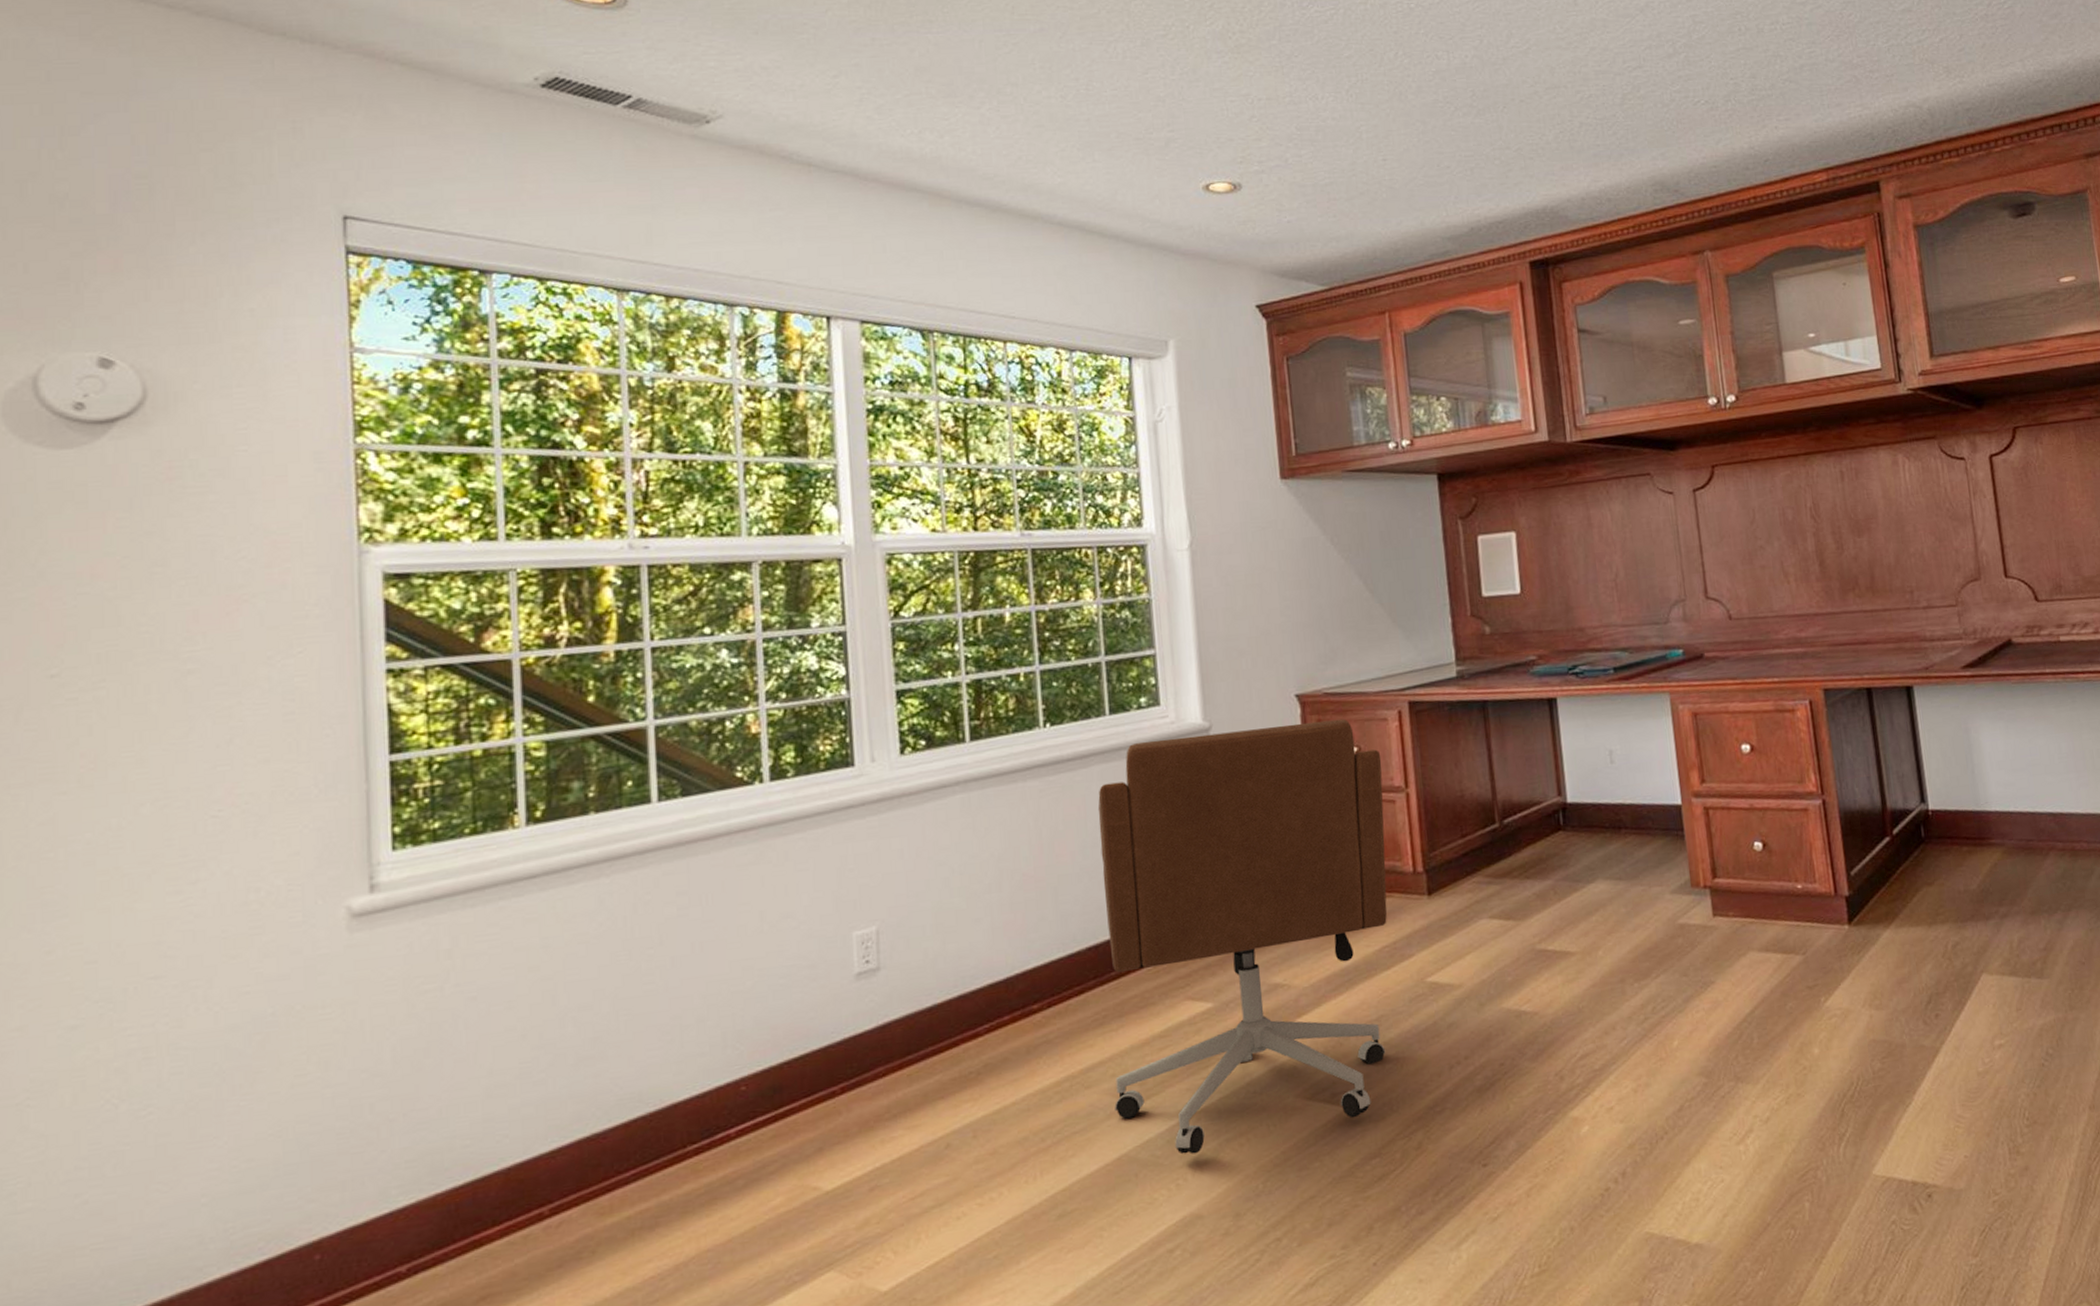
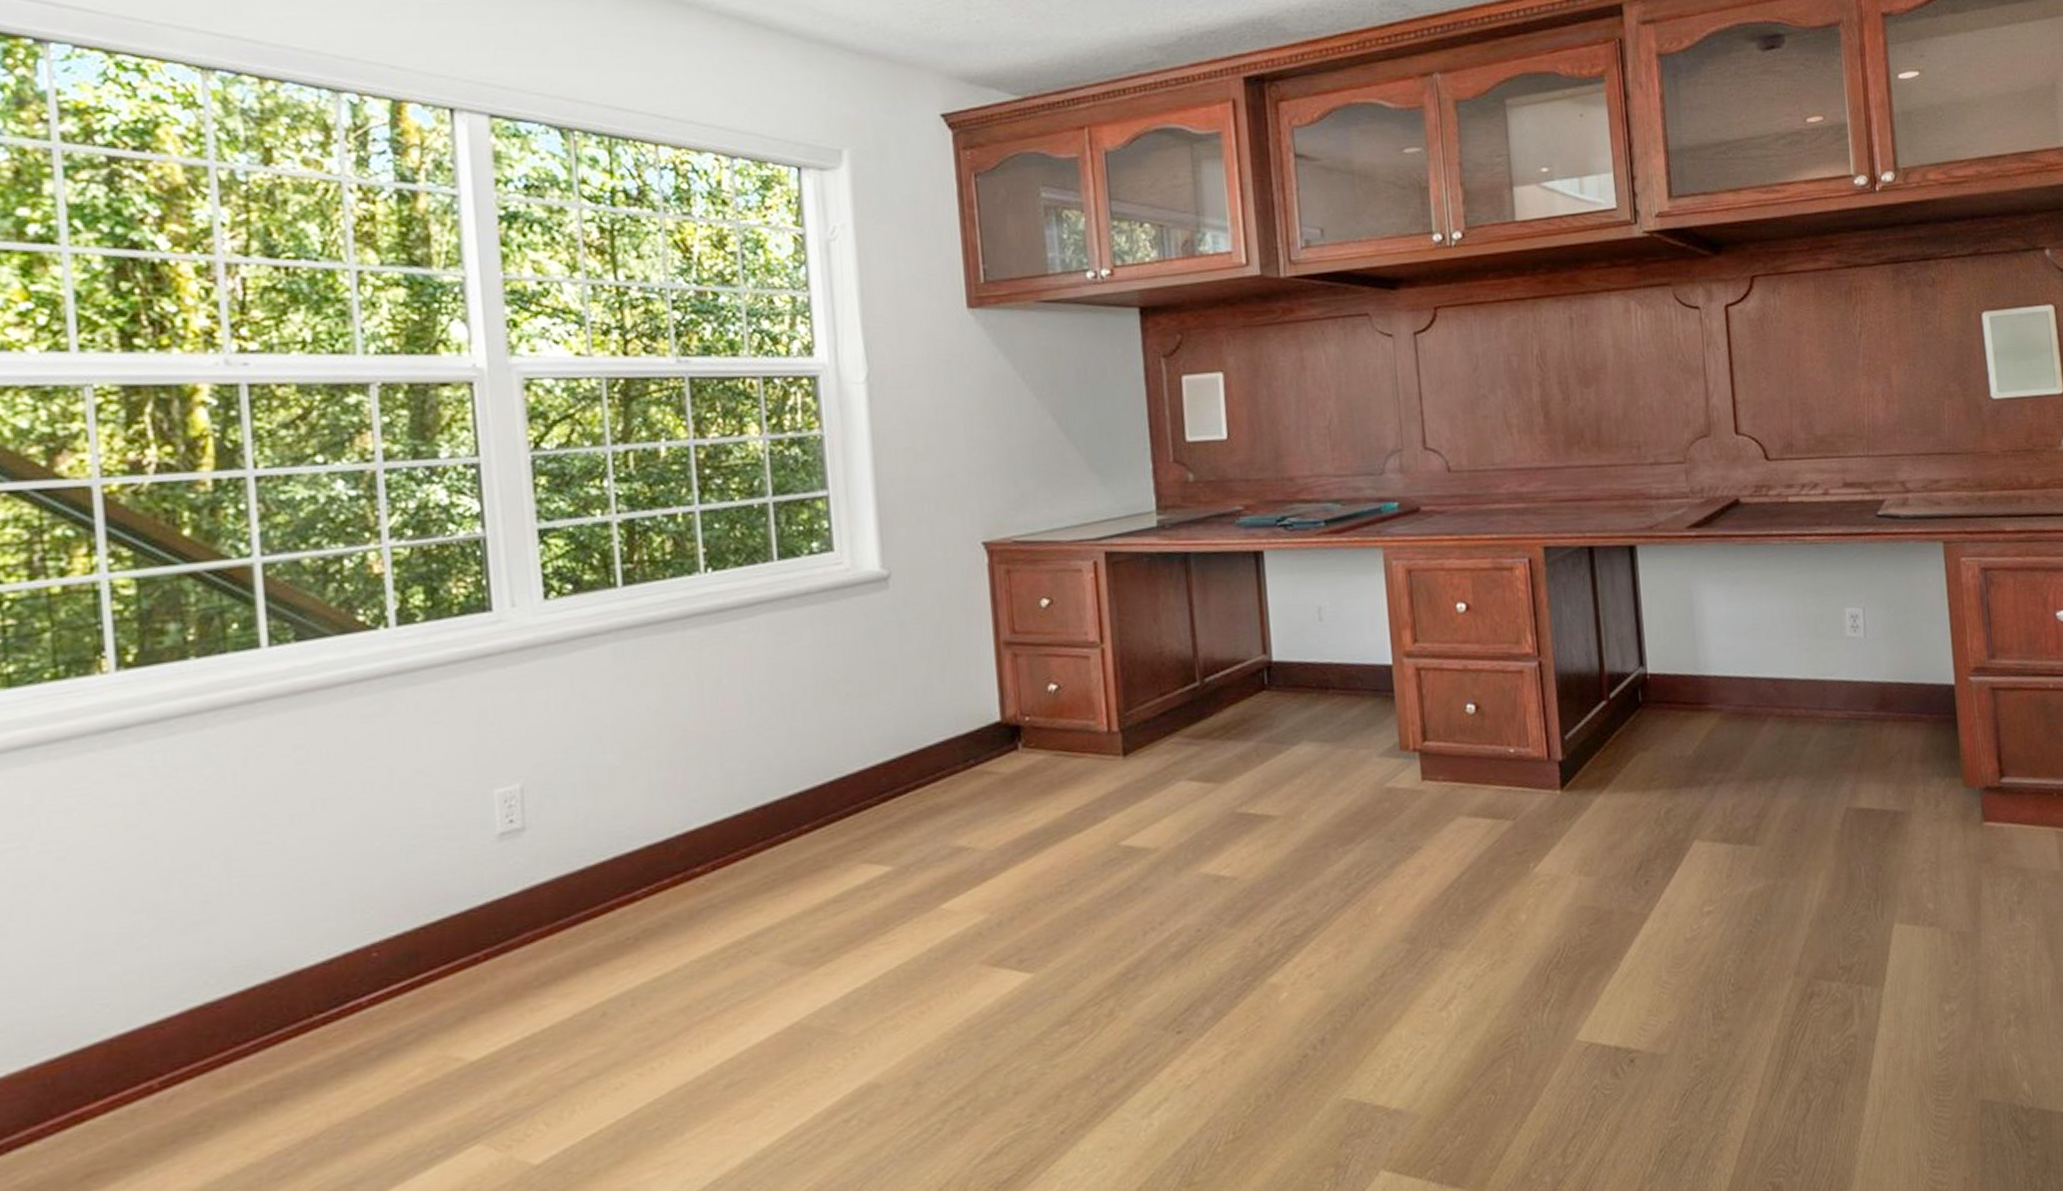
office chair: present [1097,718,1387,1155] -> none [765,569,1080,1023]

